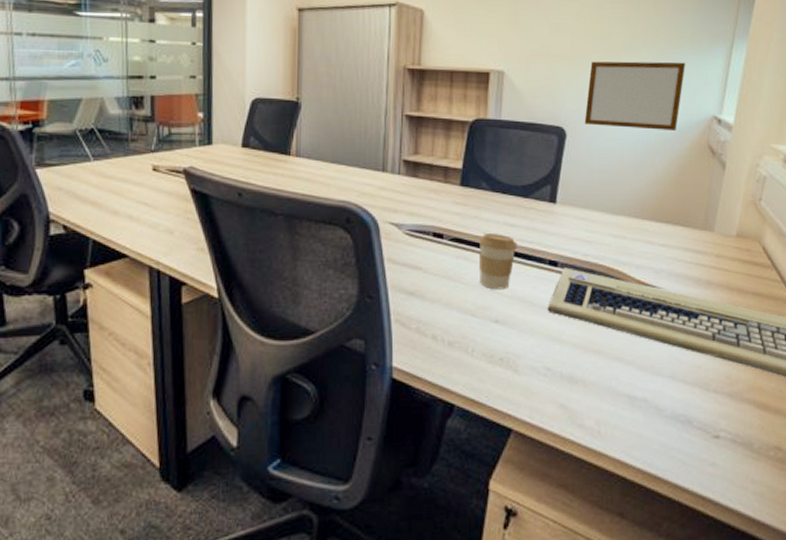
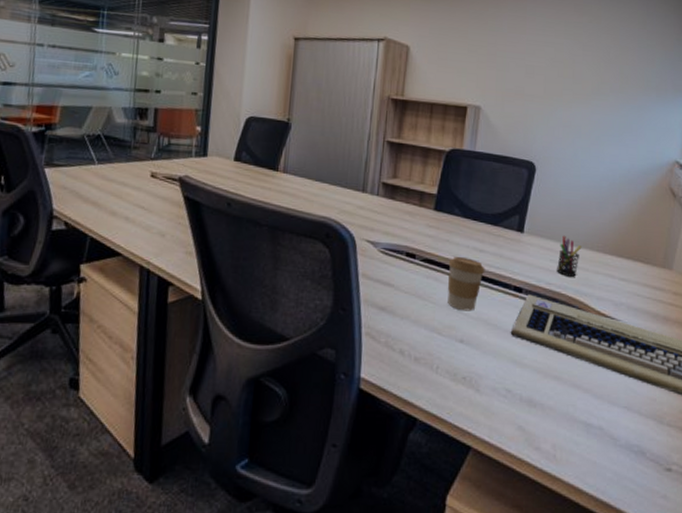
writing board: present [584,61,685,130] -> none [553,103,650,172]
pen holder: none [592,203,618,246] -> present [556,235,582,277]

